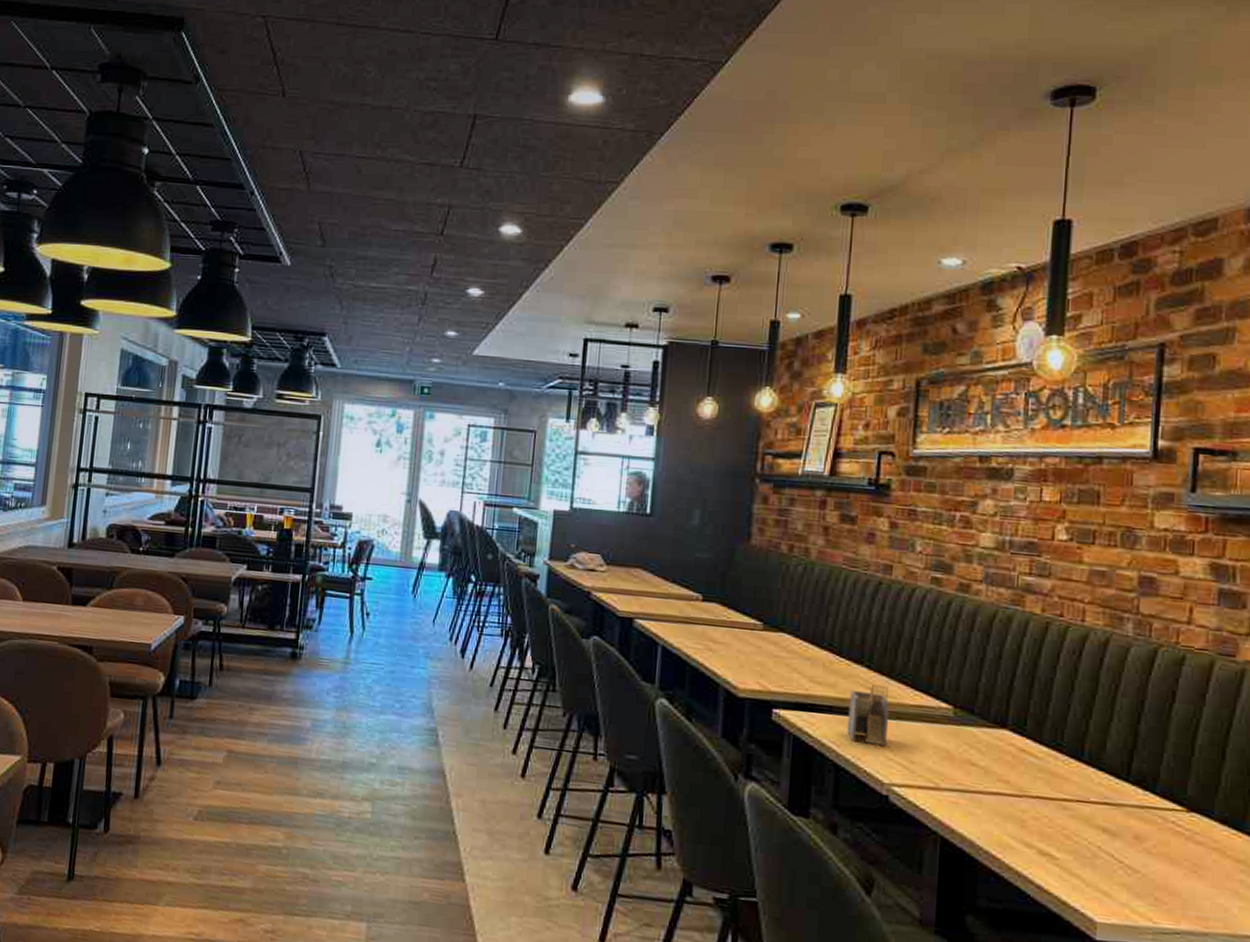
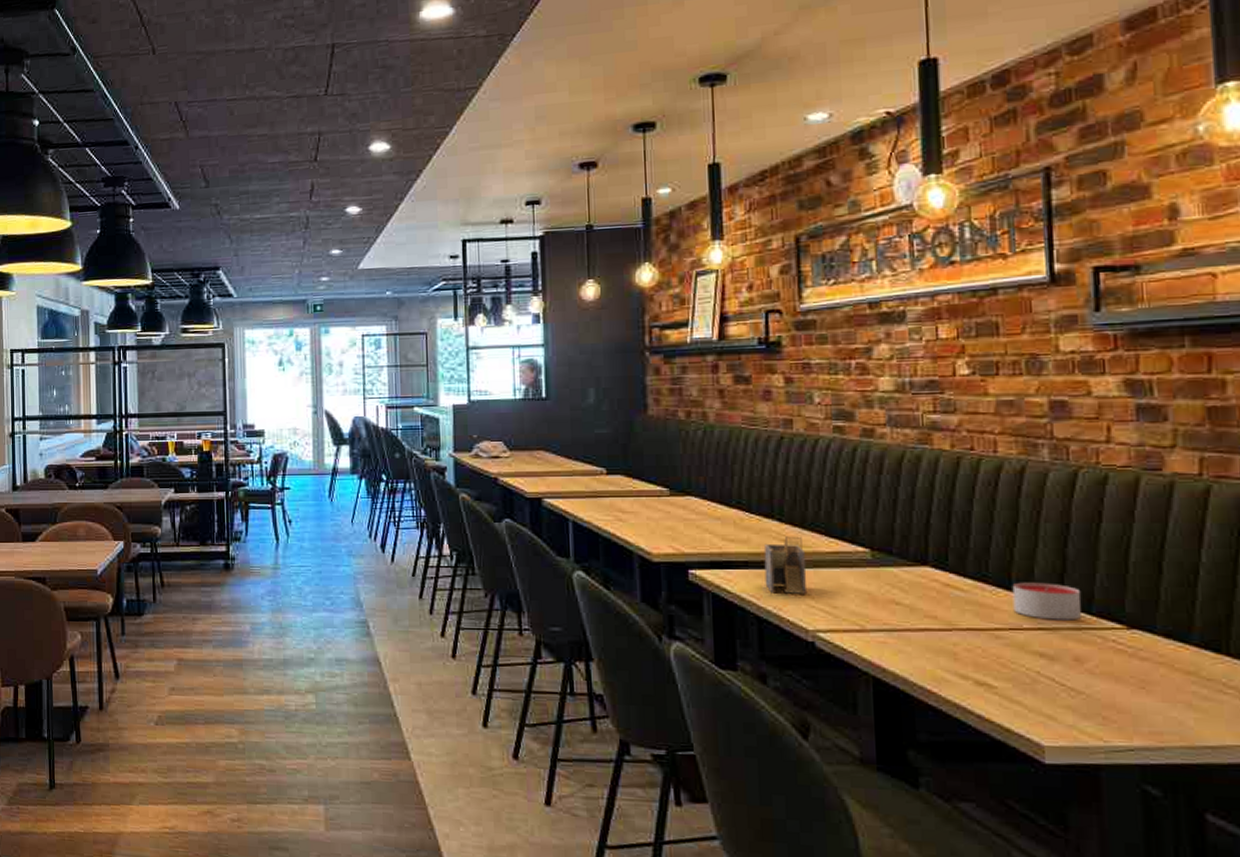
candle: none [1082,754,1148,798] -> present [1012,582,1082,621]

